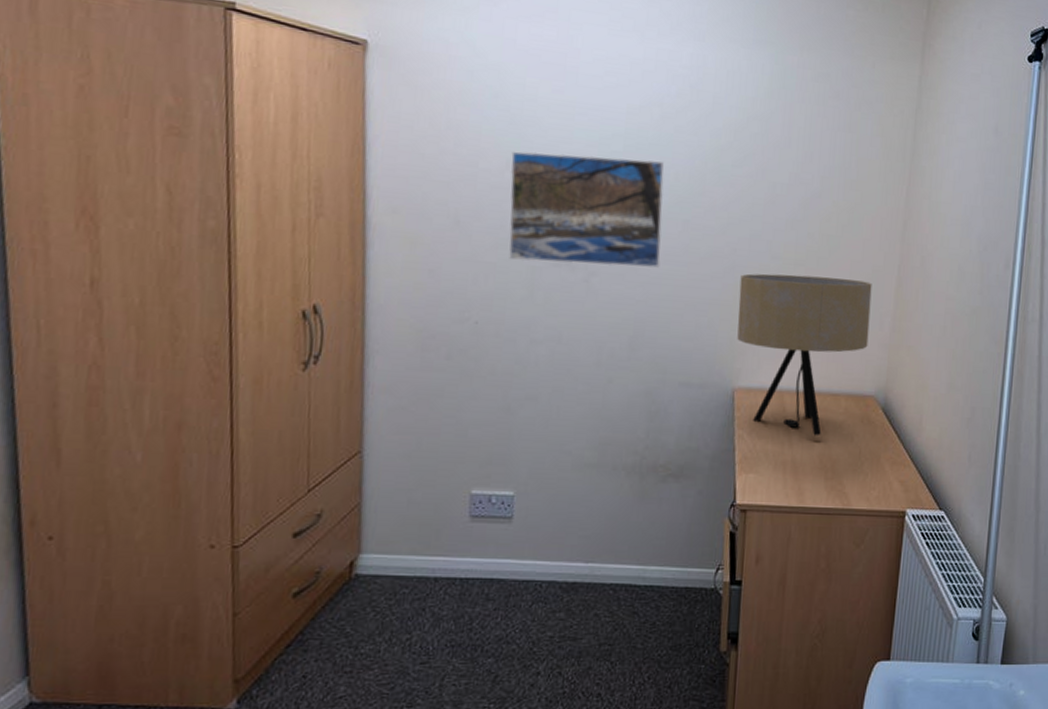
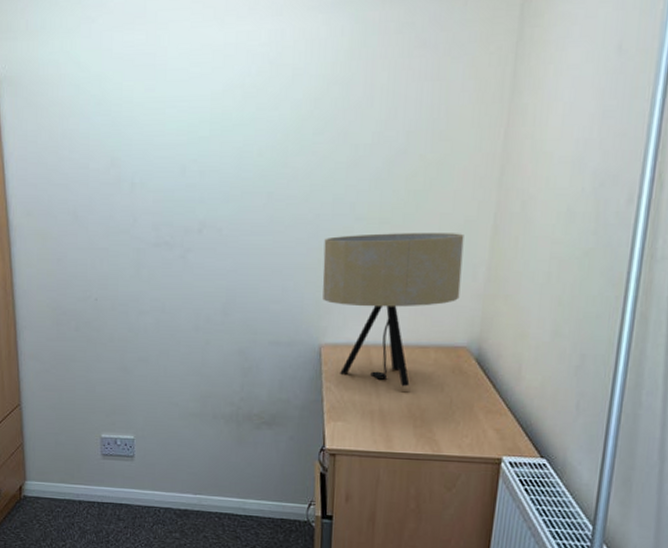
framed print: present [509,151,664,268] -> none [114,141,249,245]

